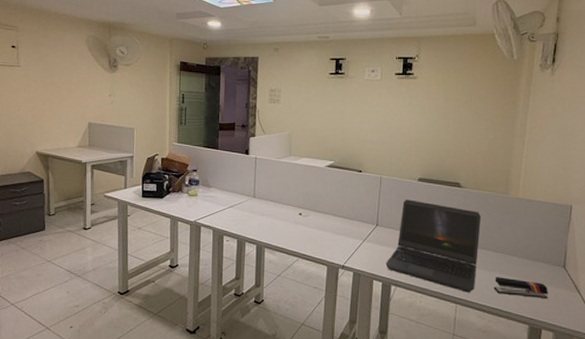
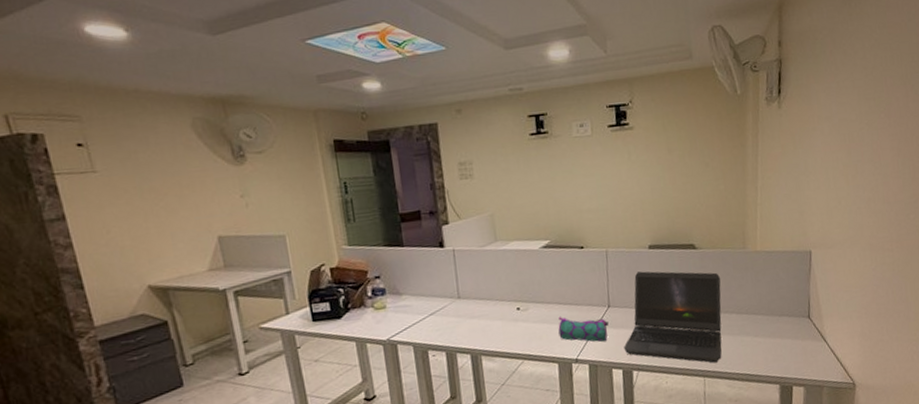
pencil case: none [331,226,375,255] -> present [558,316,609,342]
stapler: present [493,277,548,298] -> none [741,337,796,358]

